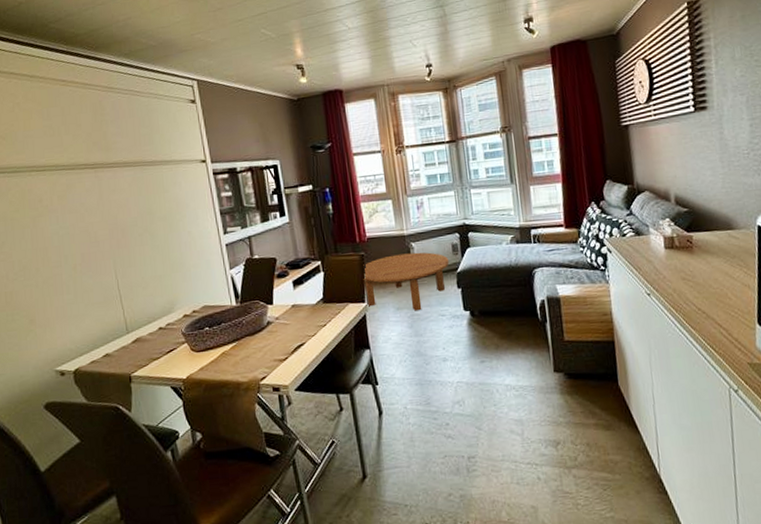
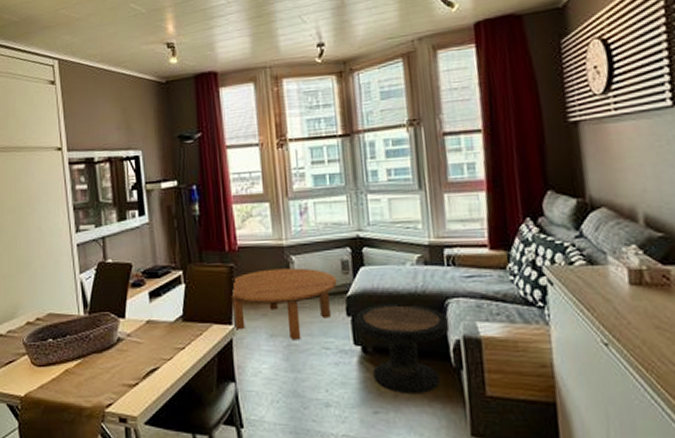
side table: none [464,275,536,345] -> present [355,303,449,393]

